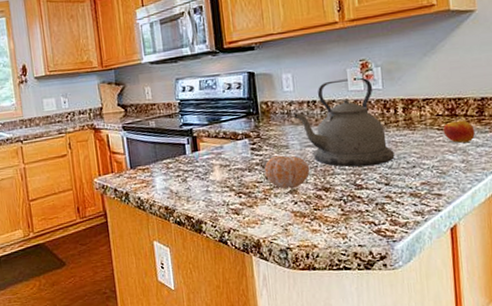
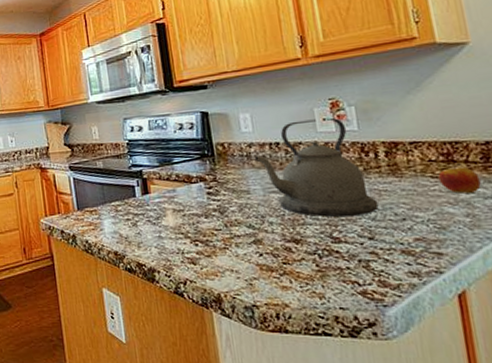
fruit: present [265,155,310,189] -> none [223,201,277,239]

